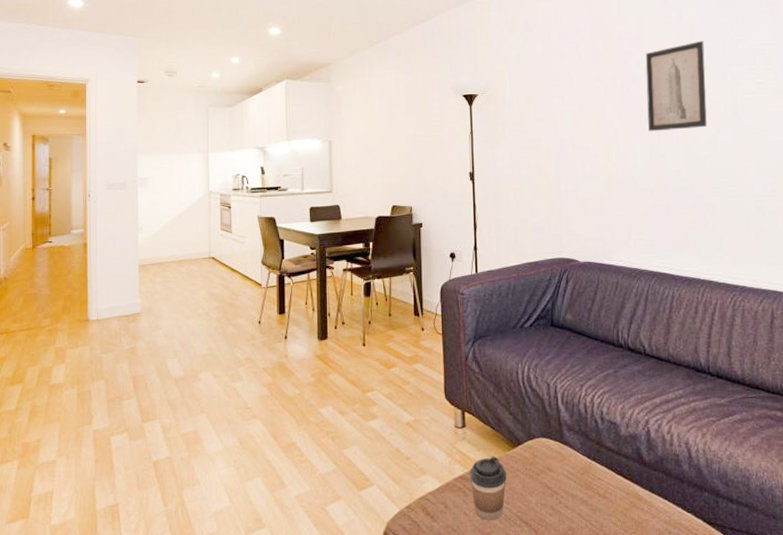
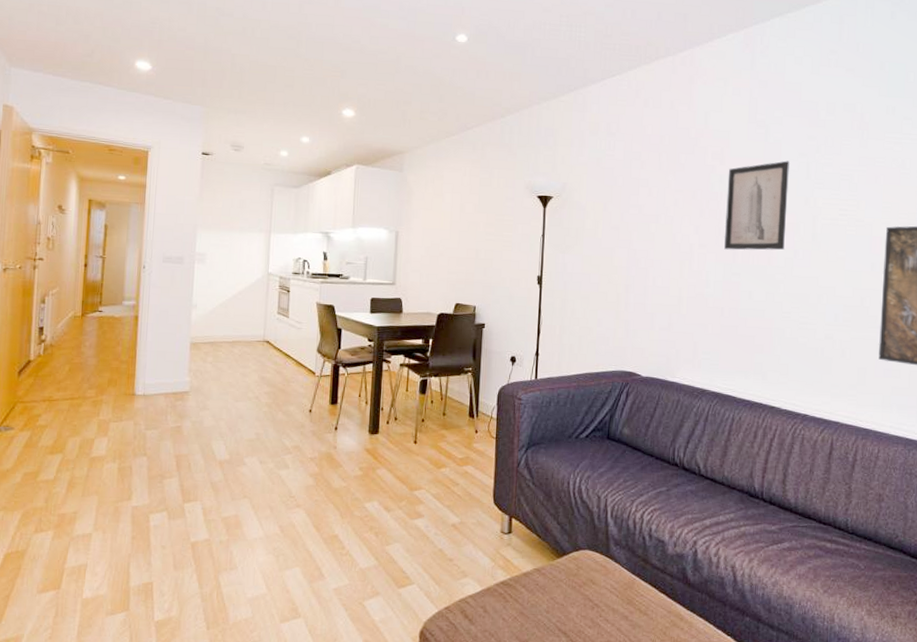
coffee cup: present [469,456,507,520] -> none [511,564,550,628]

